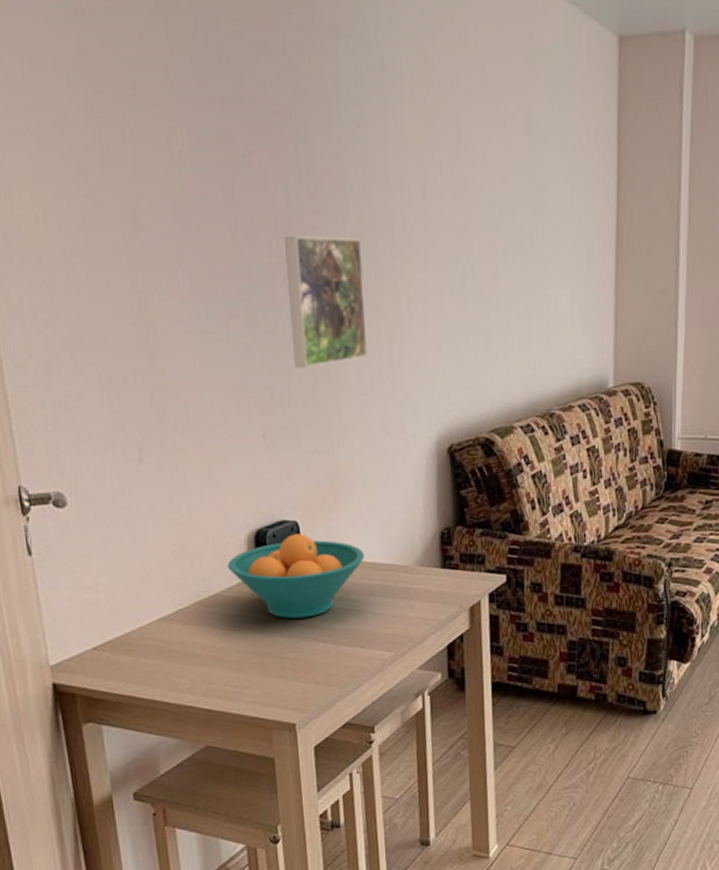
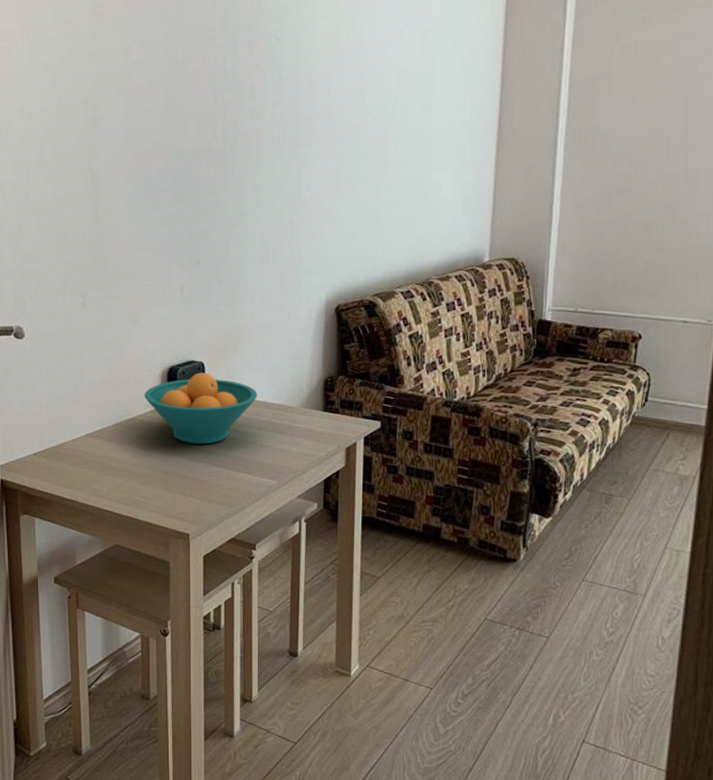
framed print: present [284,235,368,368] -> none [209,127,274,235]

